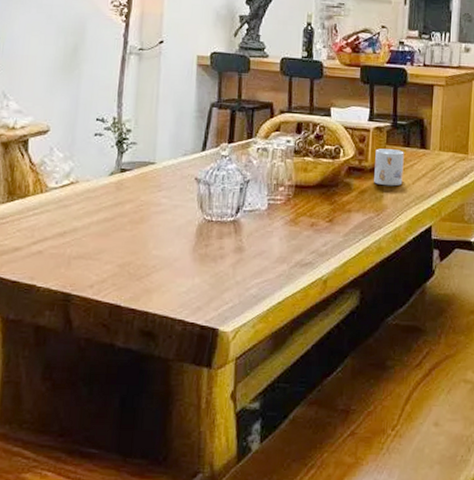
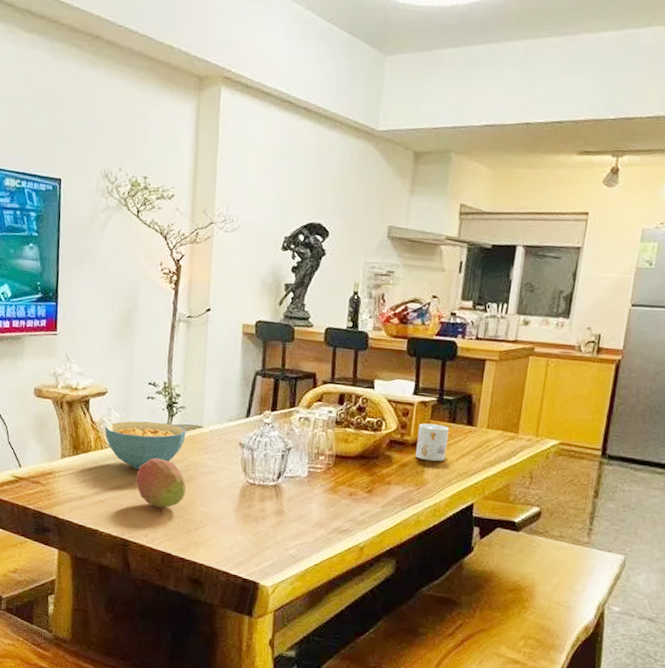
cereal bowl: none [45,160,138,214] -> present [104,421,186,470]
fruit: none [79,200,138,254] -> present [135,458,187,509]

